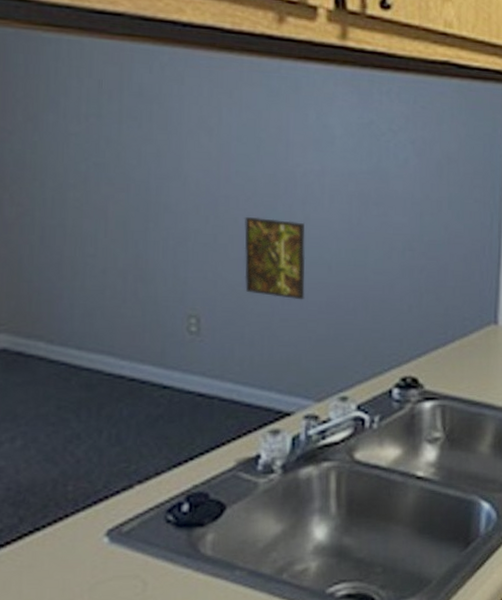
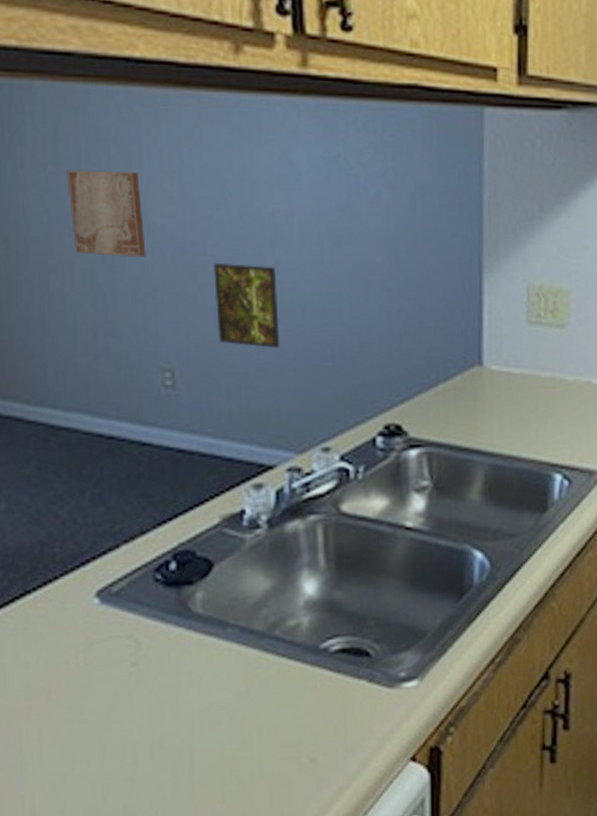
wall art: none [108,122,180,208] -> present [66,170,146,257]

